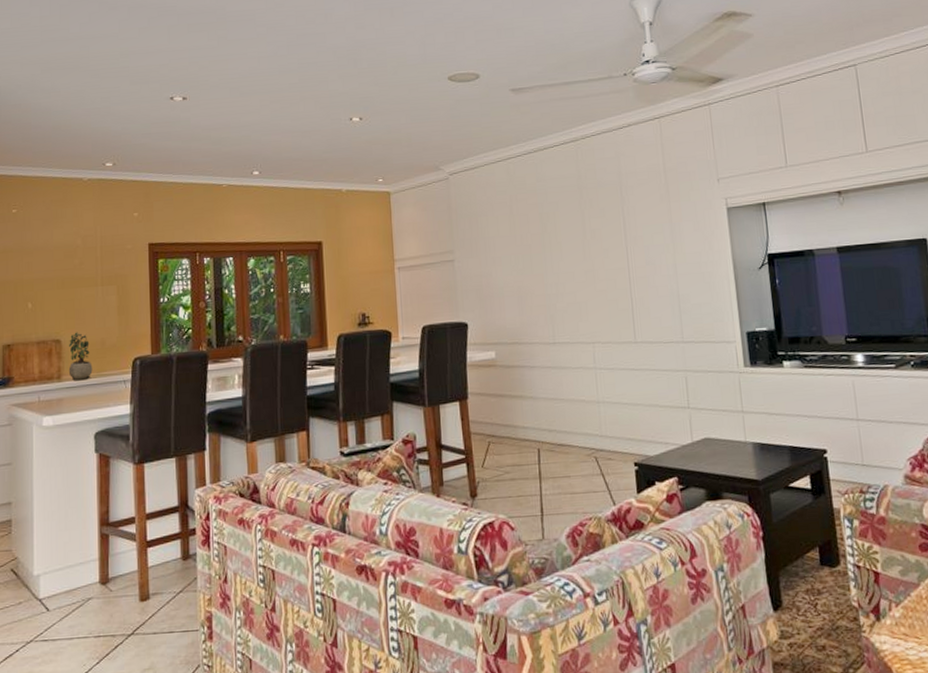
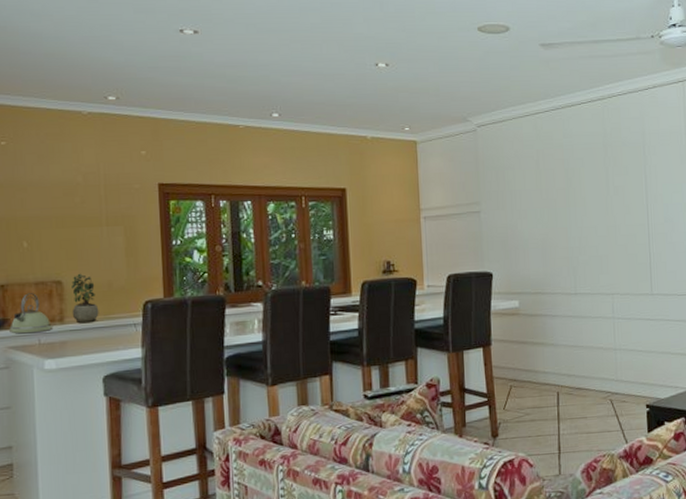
kettle: none [13,352,51,392] -> present [9,293,52,334]

